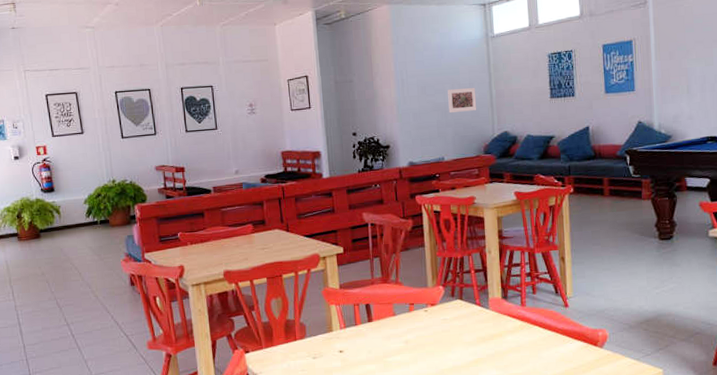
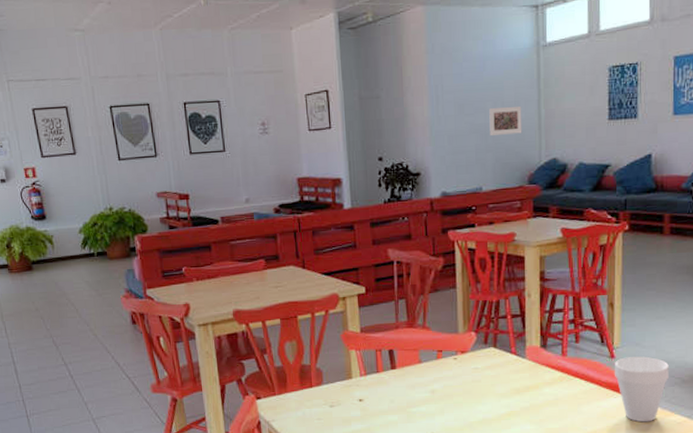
cup: none [568,305,618,366] -> present [614,356,669,423]

